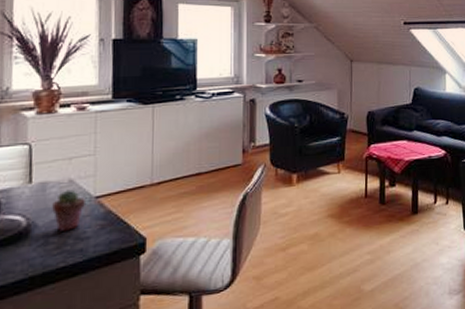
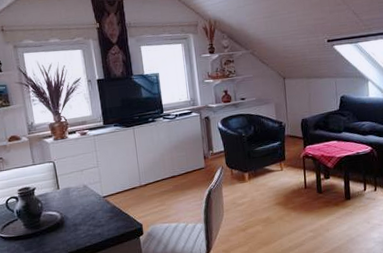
potted succulent: present [52,189,87,232] -> none [75,192,98,222]

